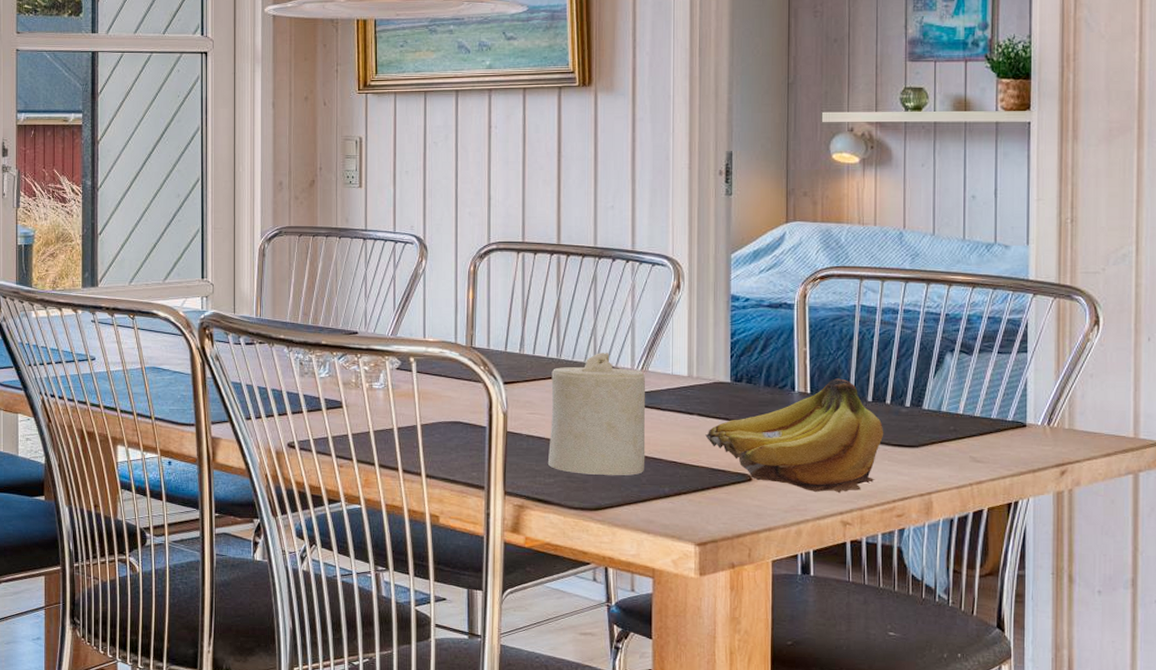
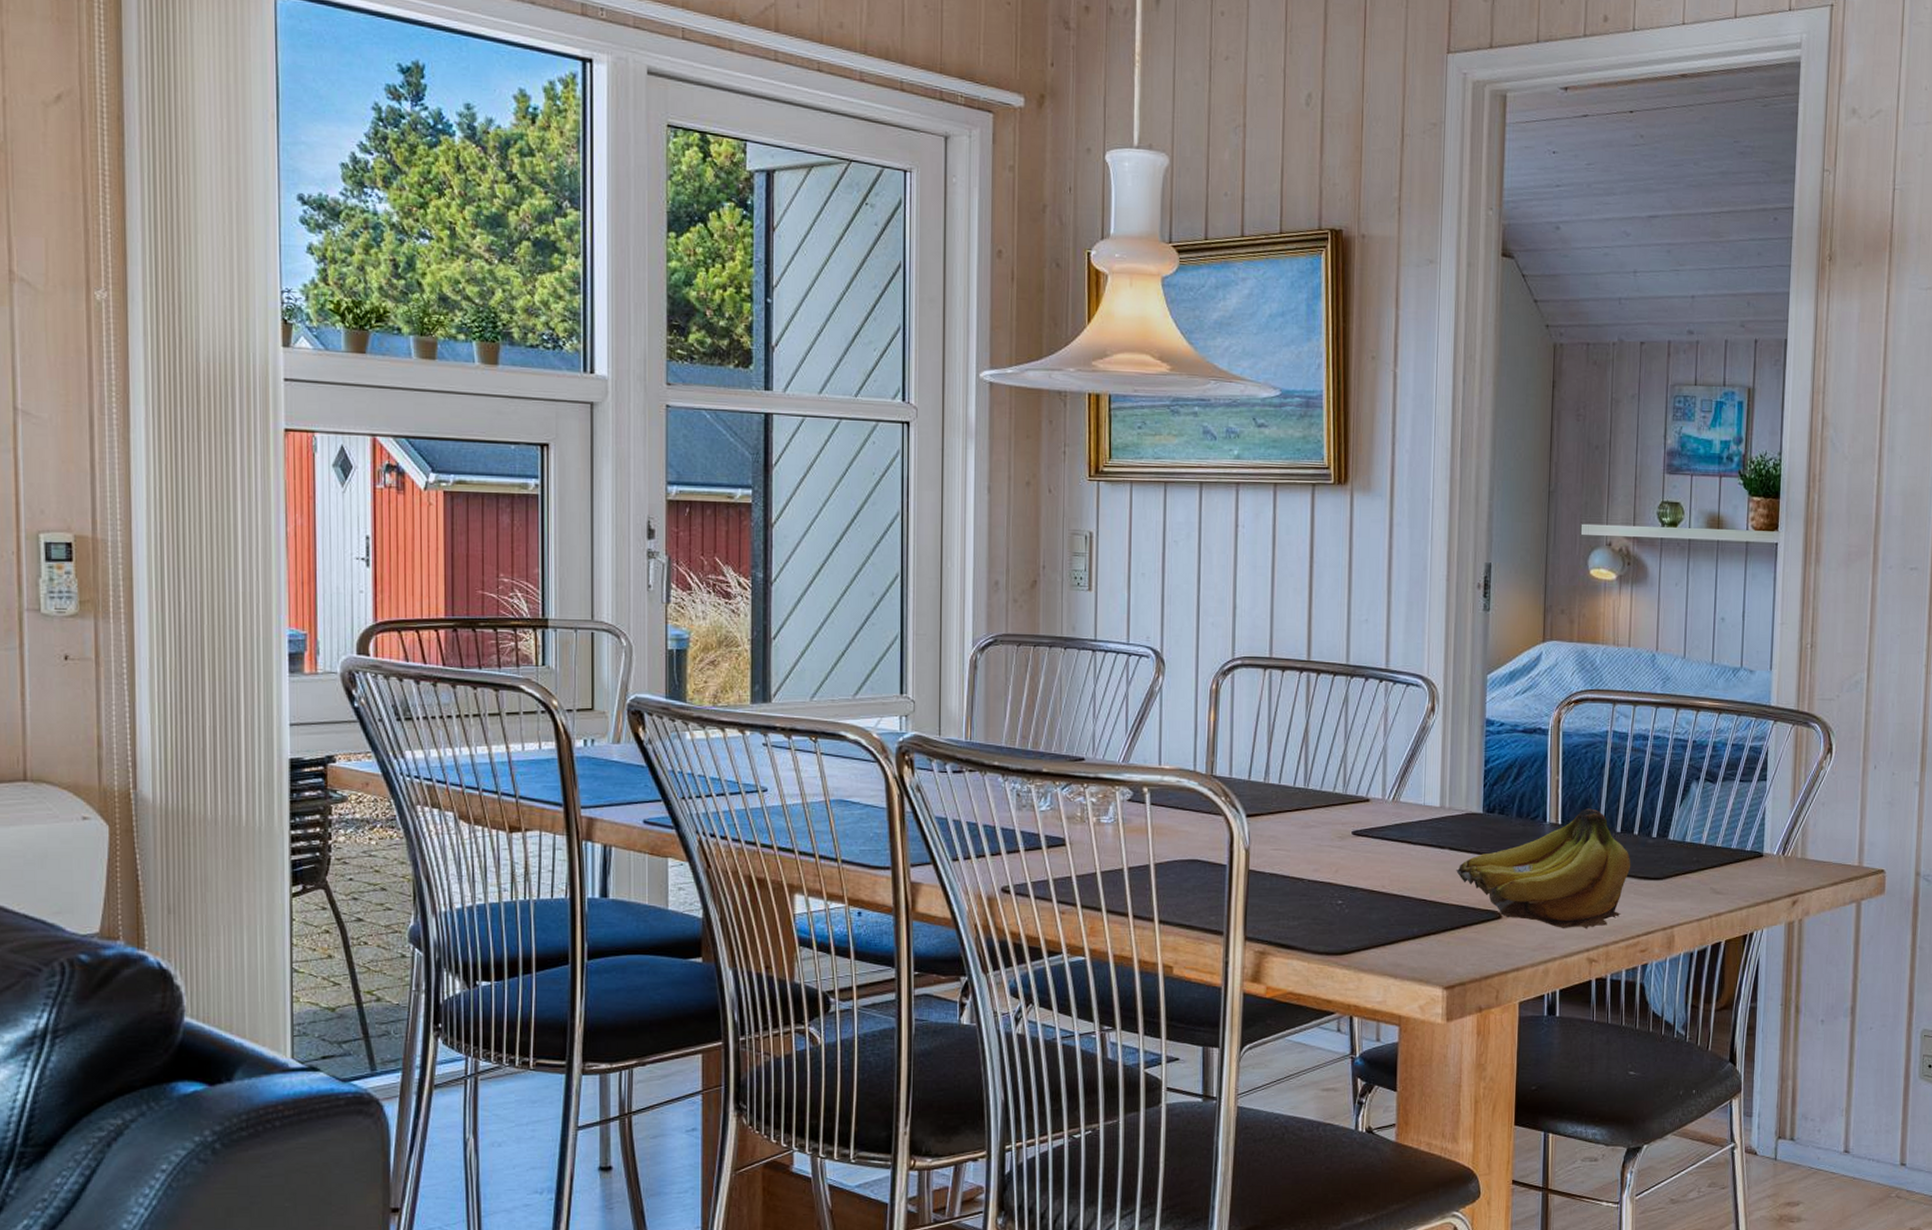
candle: present [547,353,646,475] -> none [1291,782,1397,916]

